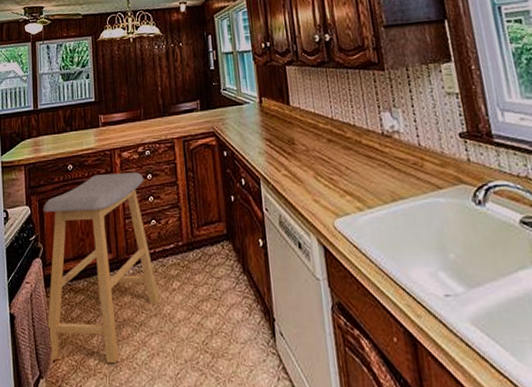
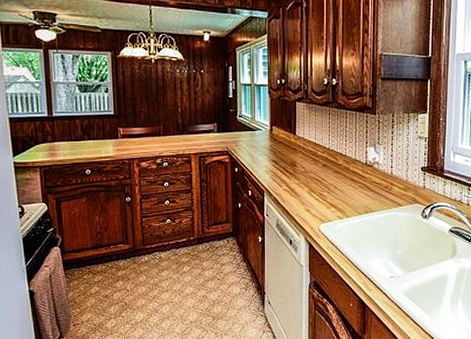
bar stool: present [43,172,160,364] -> none [60,180,171,326]

